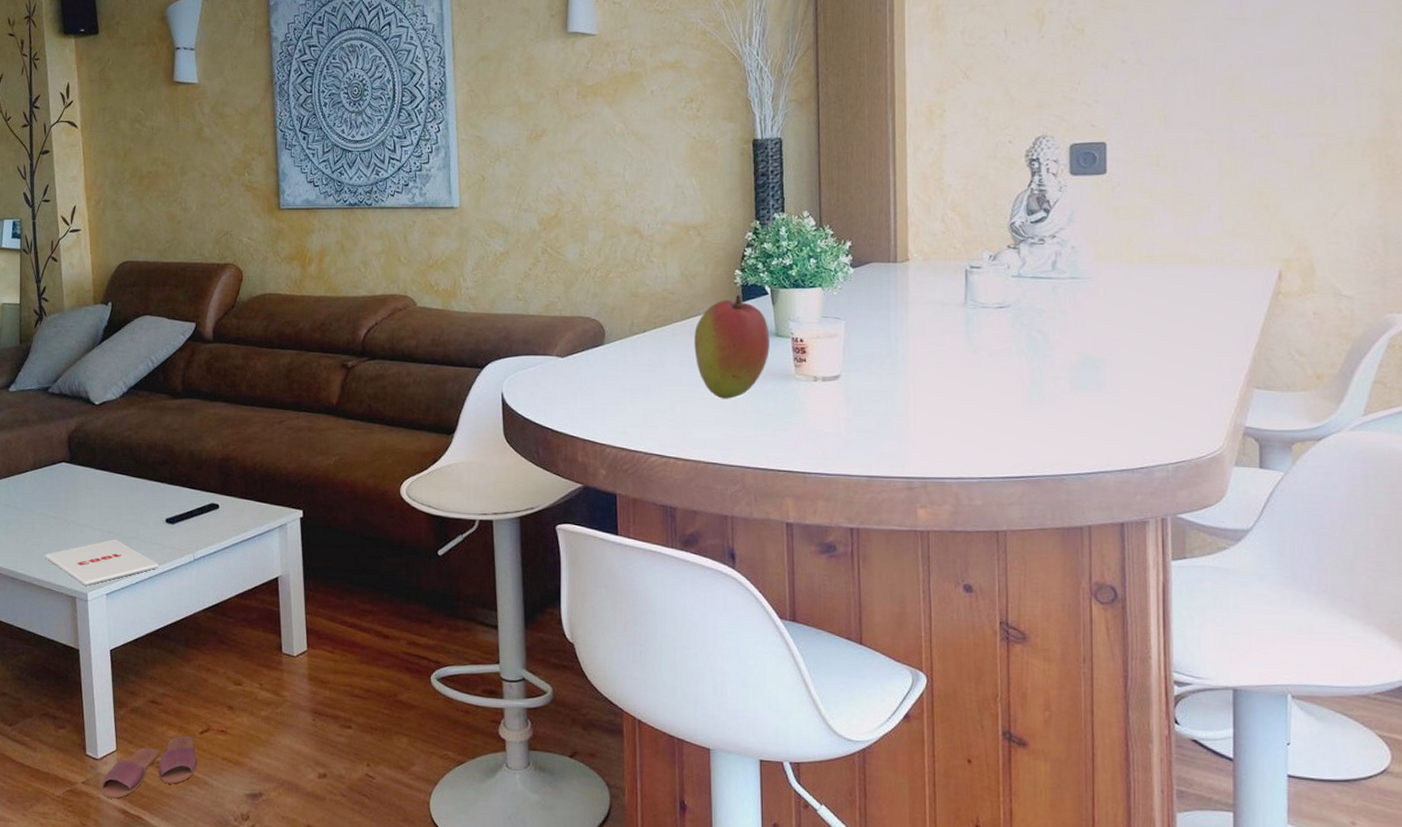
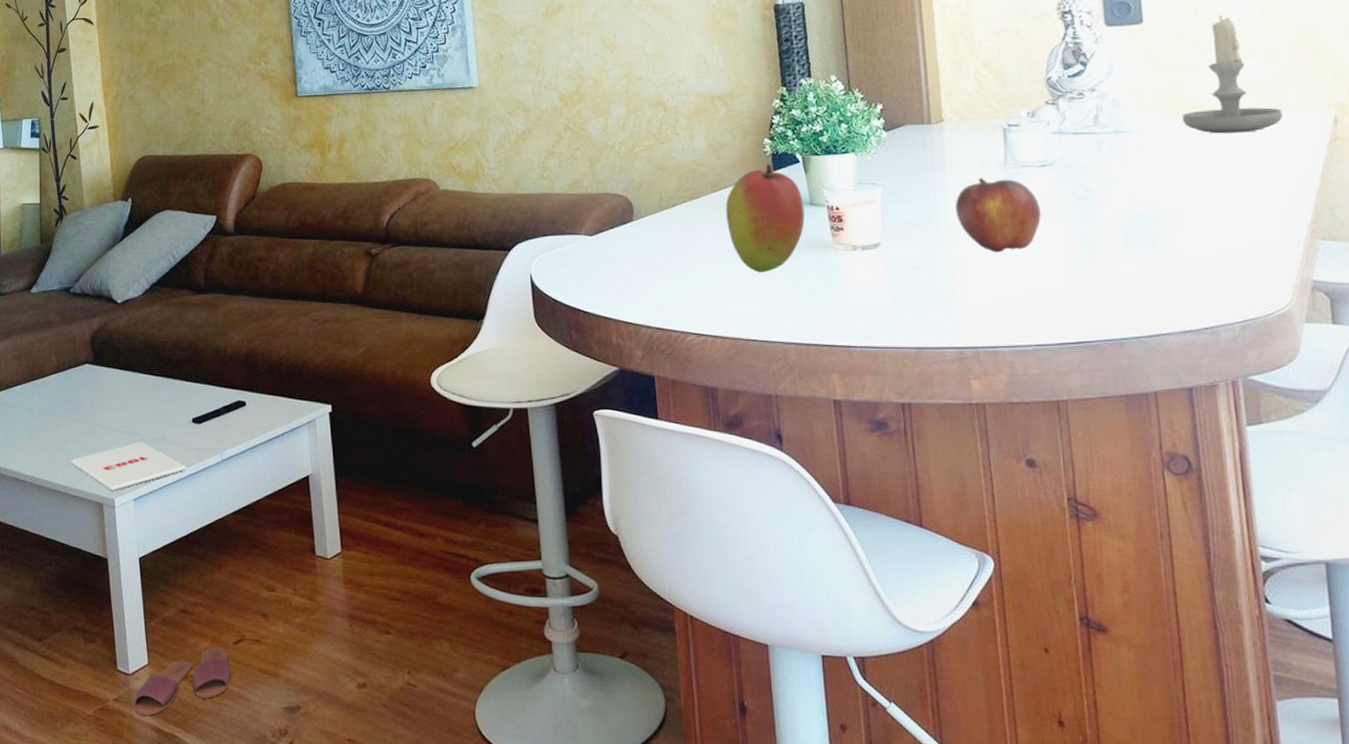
fruit: none [914,316,995,389] -> present [955,177,1041,253]
candle: none [1135,169,1230,284] -> present [1181,14,1283,134]

